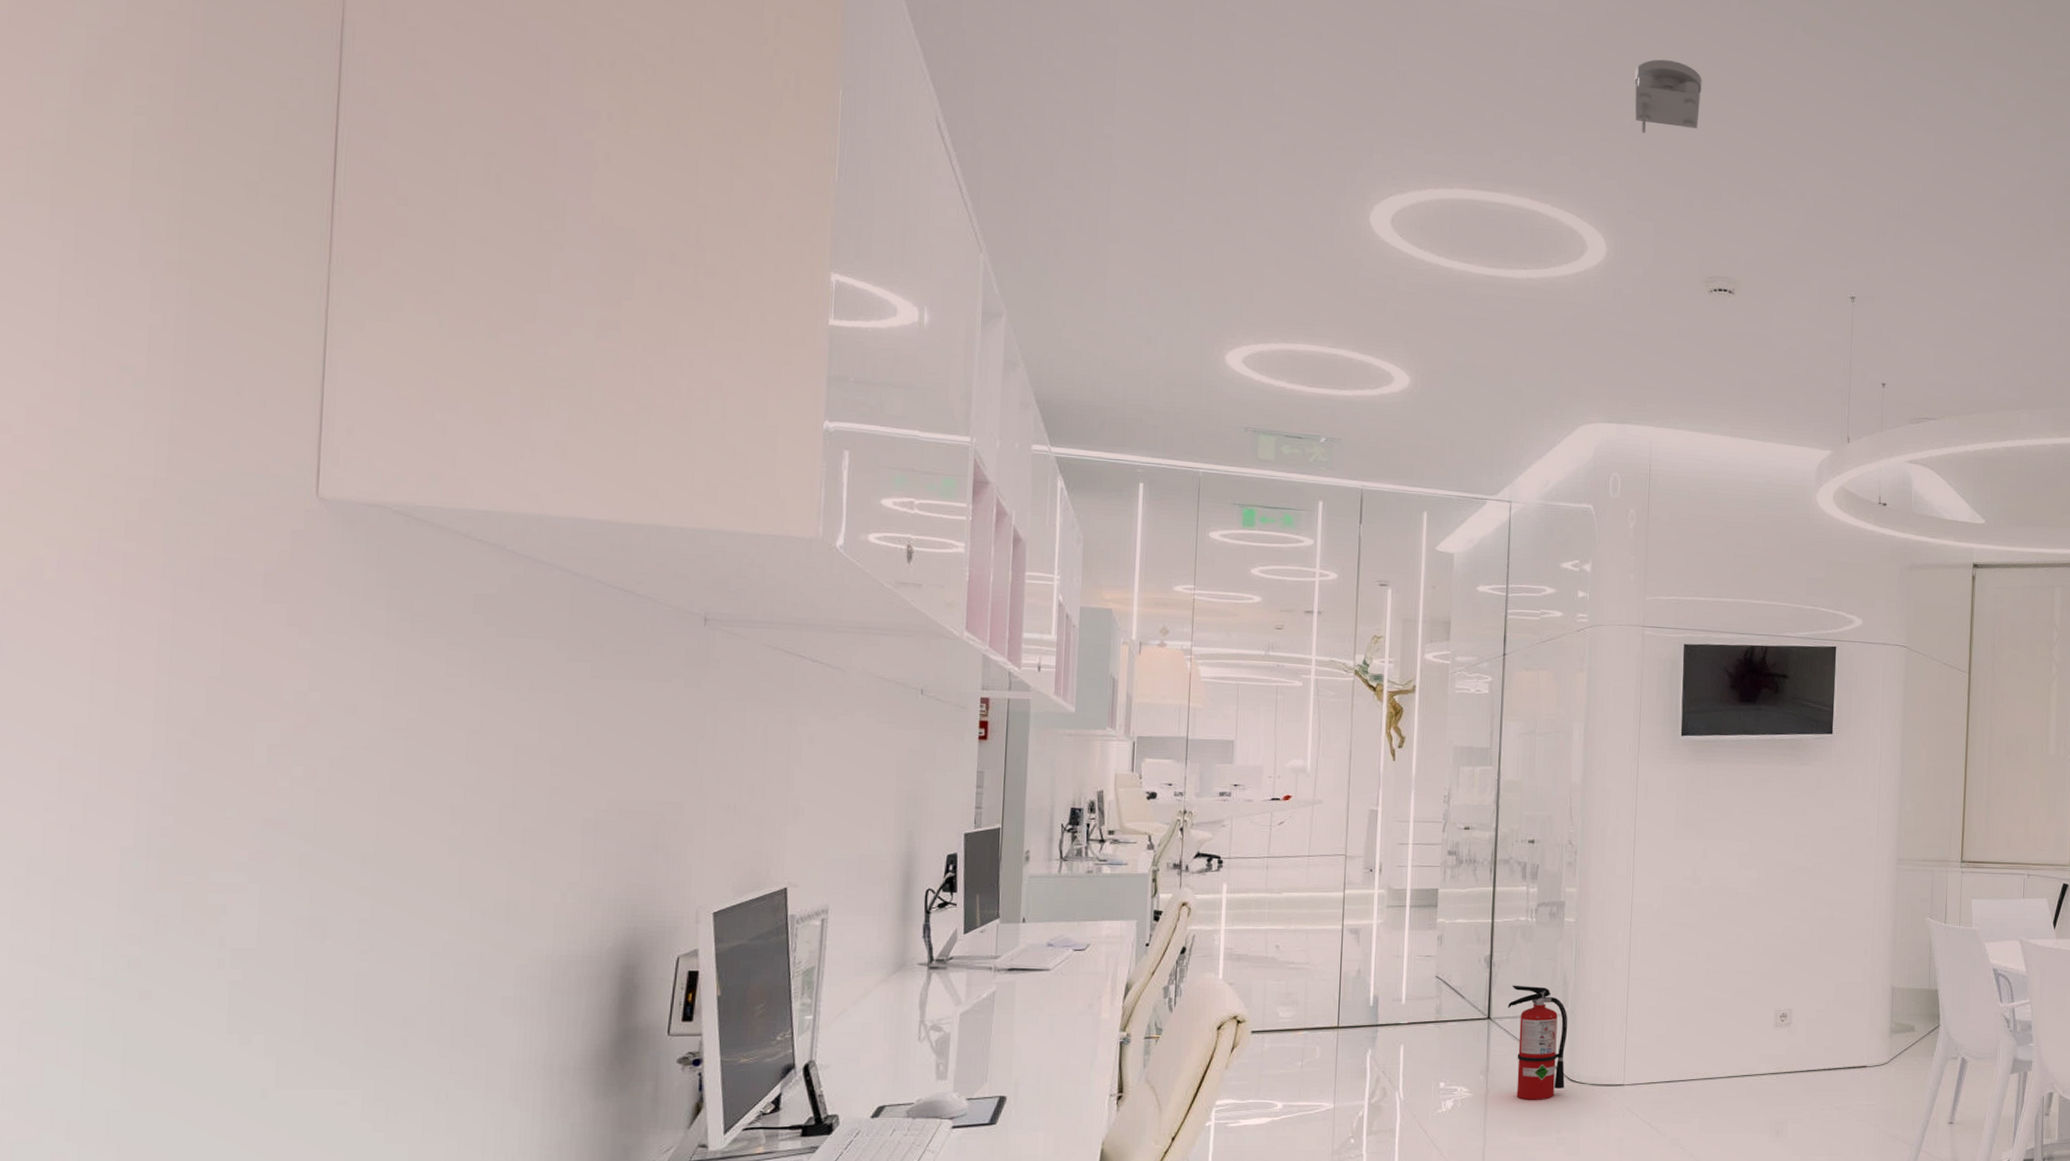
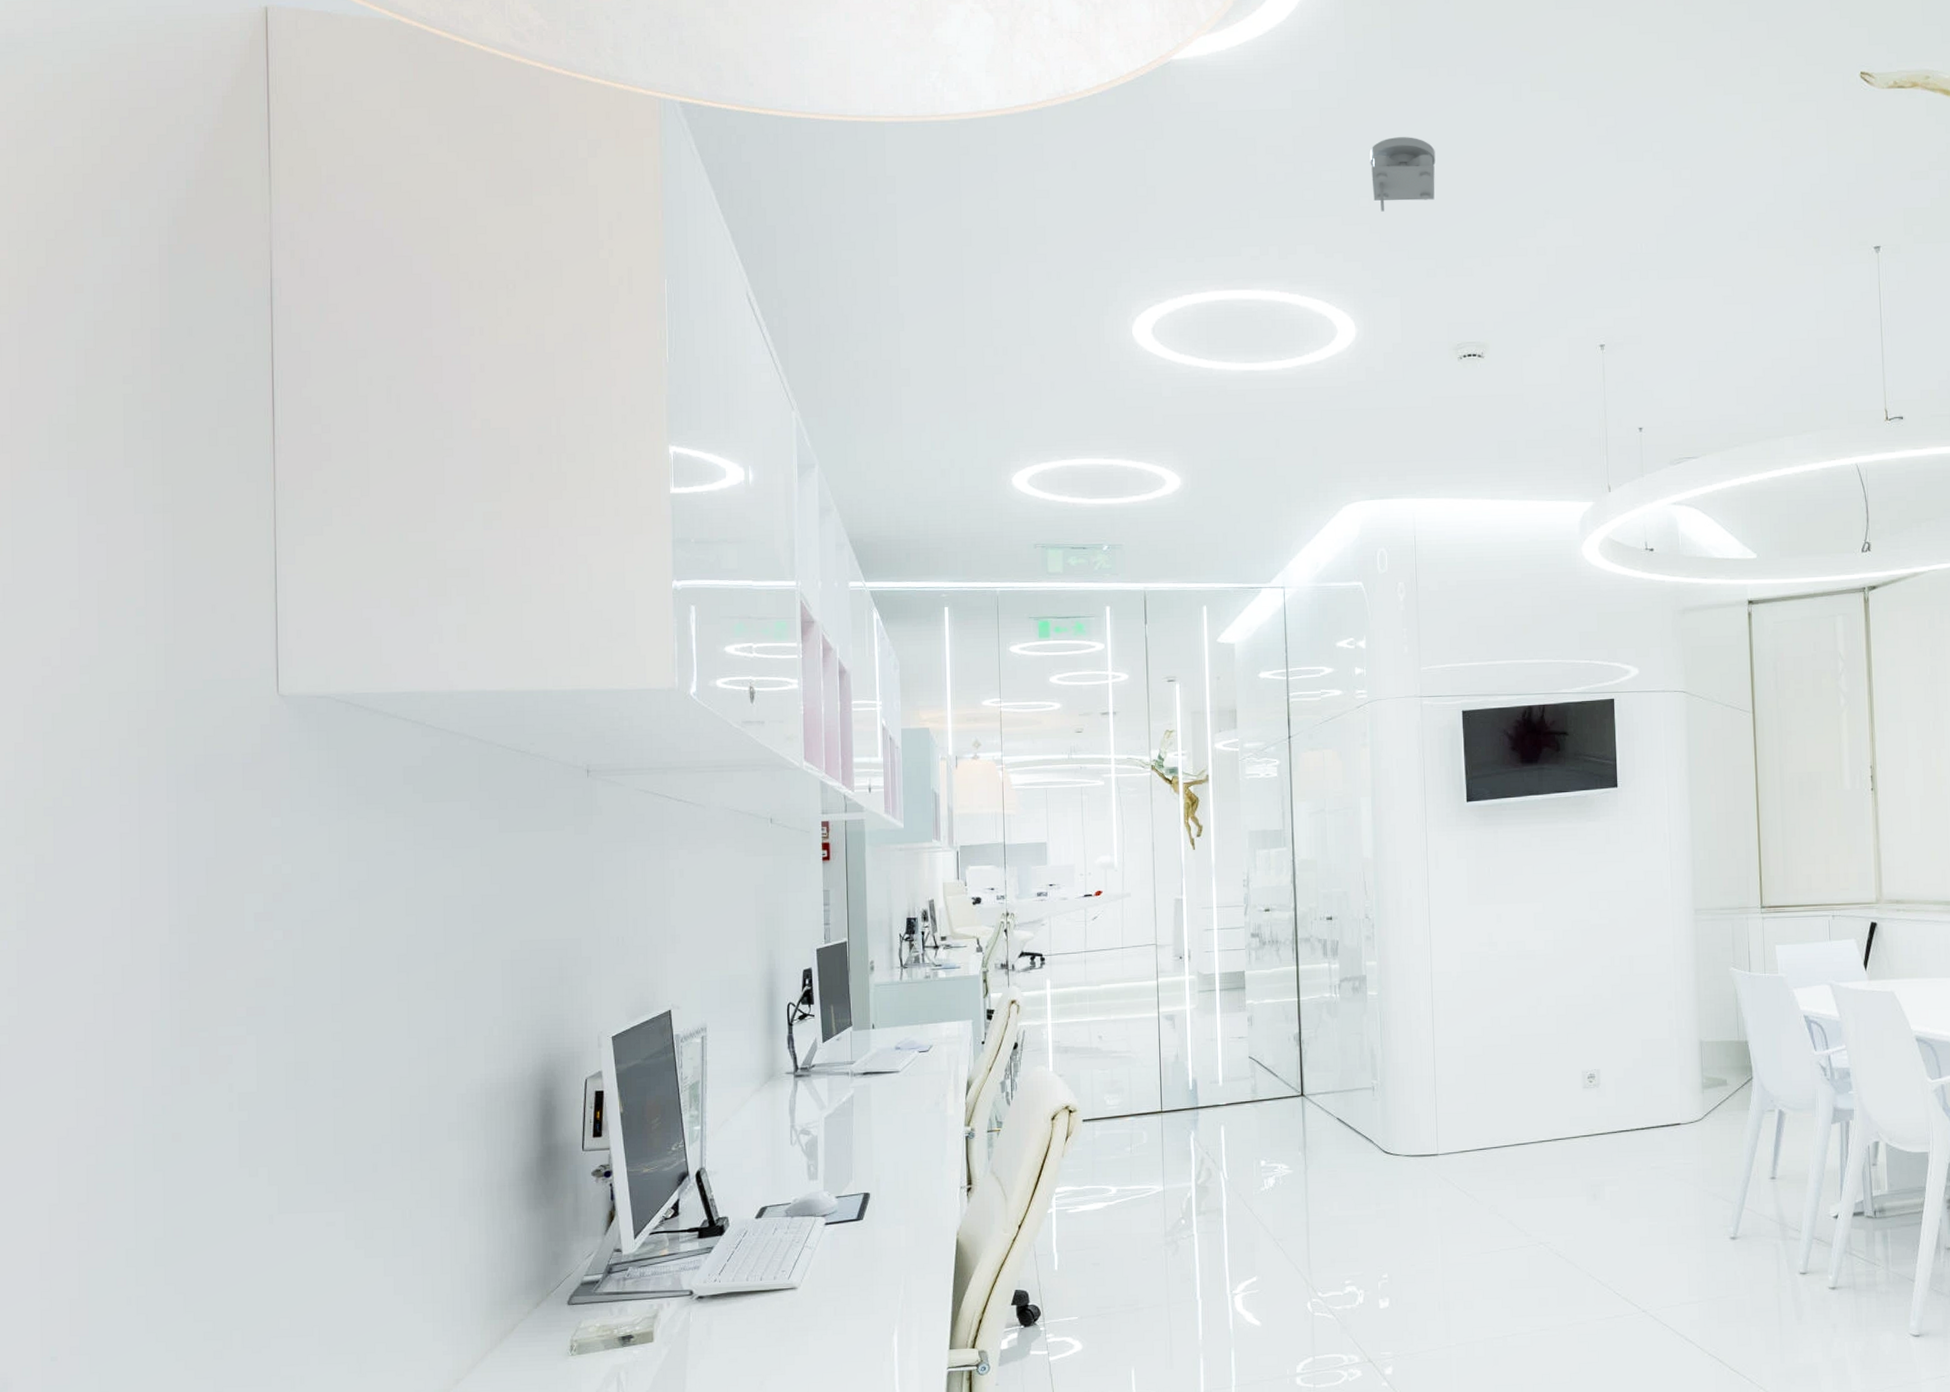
fire extinguisher: present [1507,985,1568,1100] -> none [1319,1061,1380,1174]

